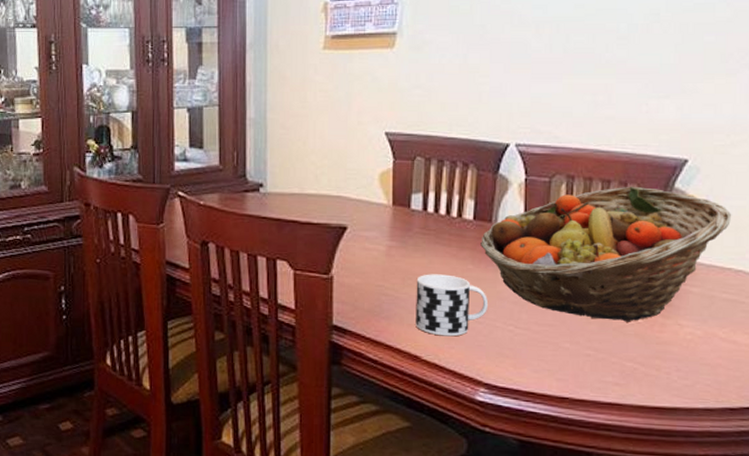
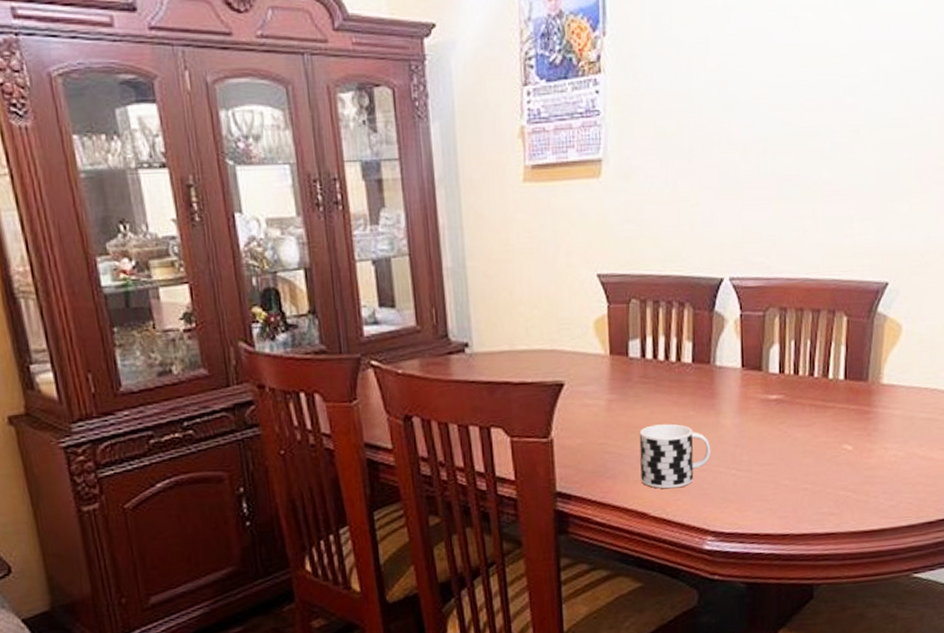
fruit basket: present [481,186,732,322] -> none [700,313,927,452]

